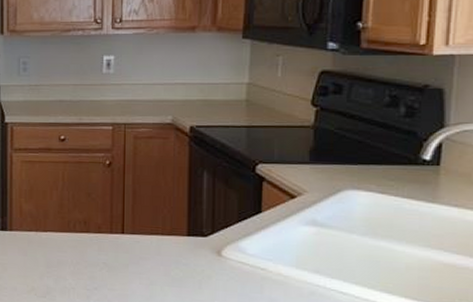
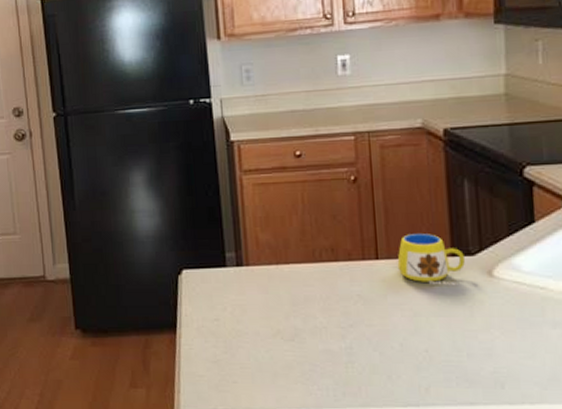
mug: none [140,214,198,261] -> present [397,234,465,285]

